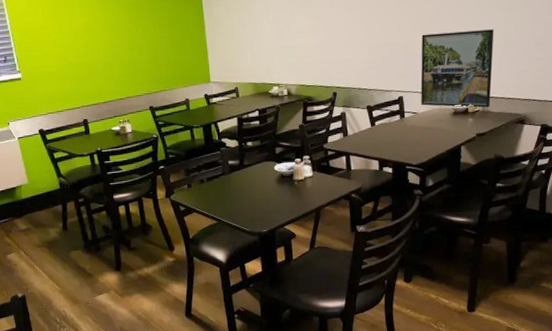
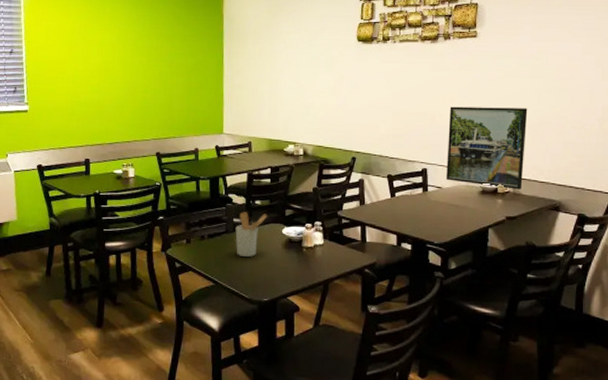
utensil holder: none [231,153,259,195] -> present [235,212,267,257]

